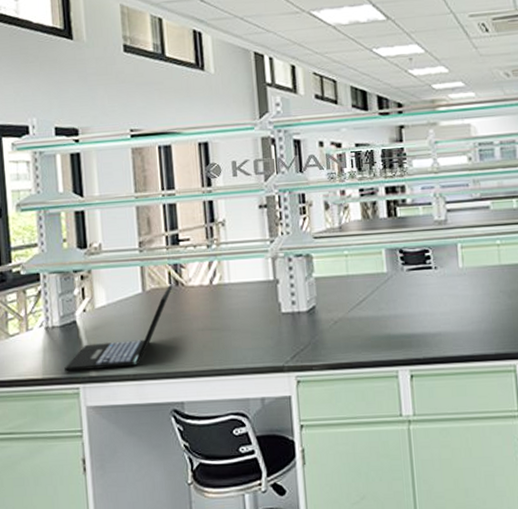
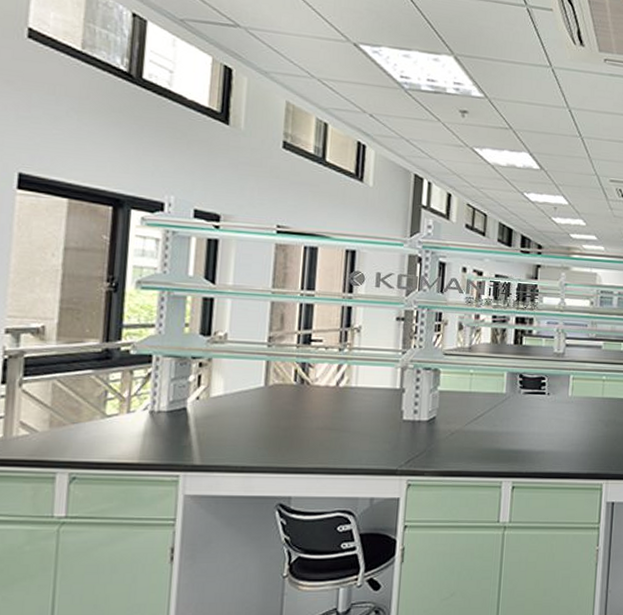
laptop: present [64,284,173,372] -> none [165,381,298,459]

